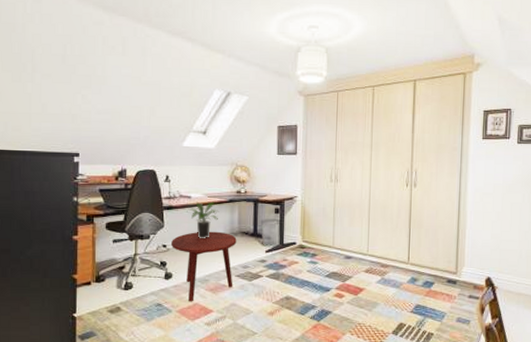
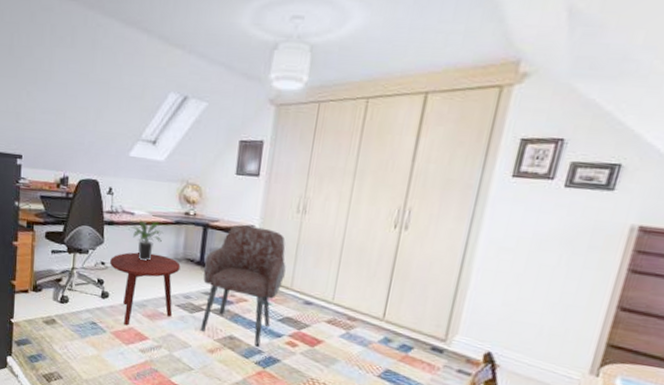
armchair: none [258,197,327,303] -> present [200,224,286,347]

